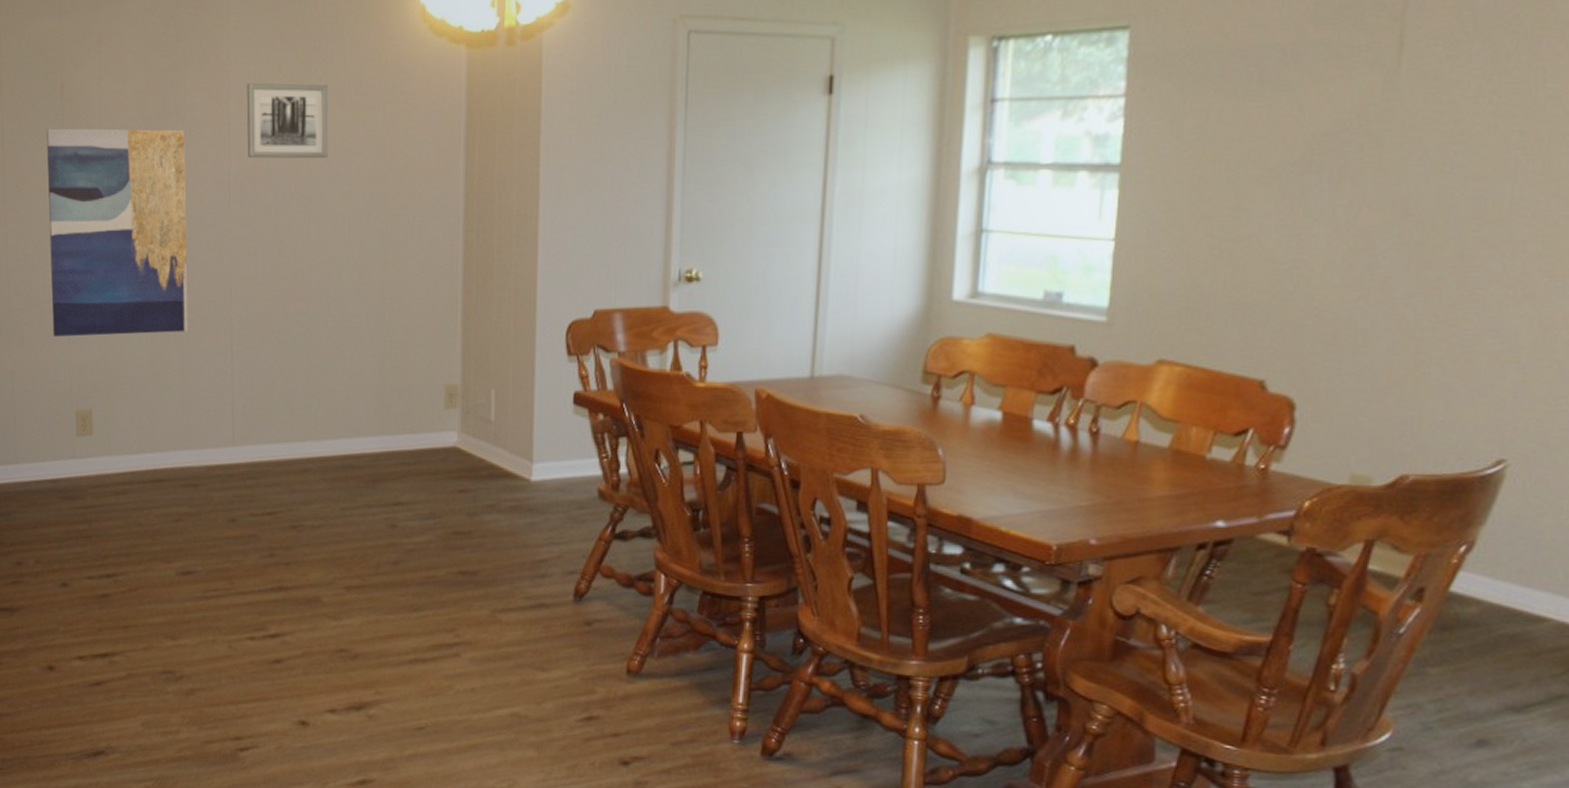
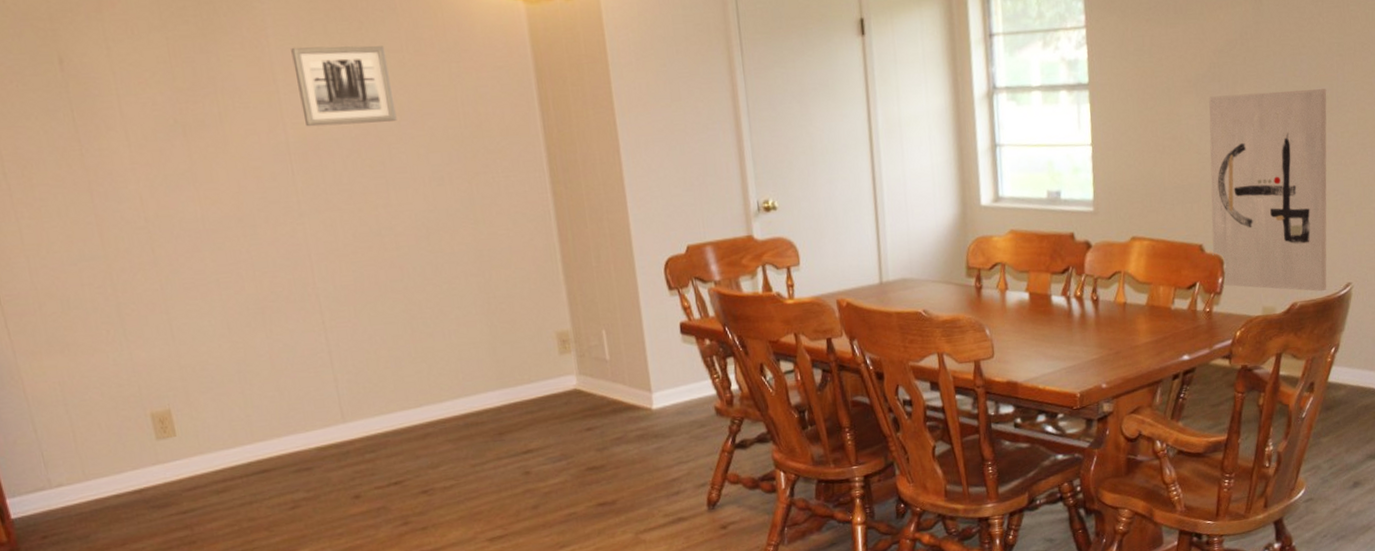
wall art: present [46,128,188,337] -> none [49,101,270,338]
wall art: none [1279,190,1494,466] -> present [1209,89,1327,292]

